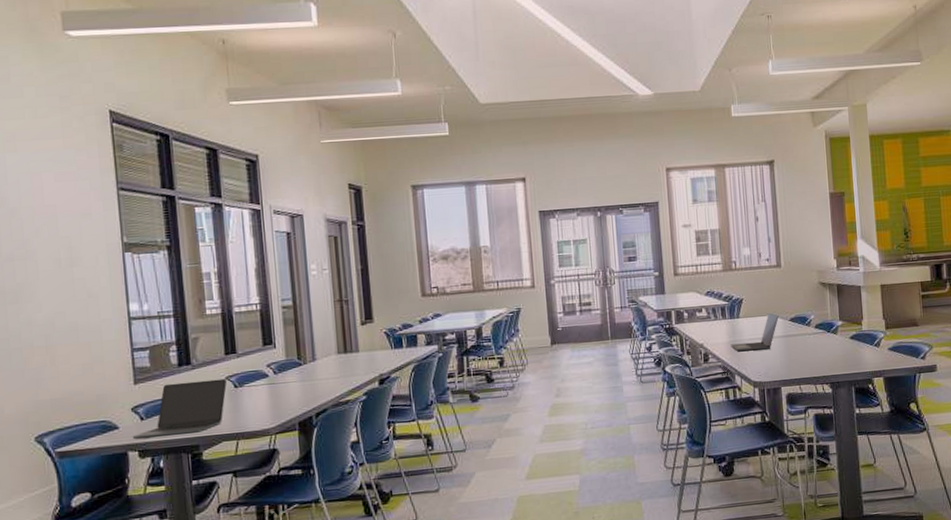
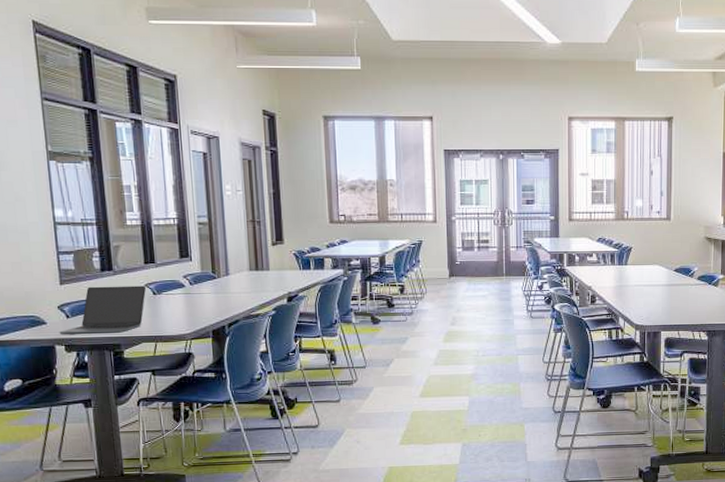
laptop: present [731,312,779,352] -> none [617,262,664,296]

